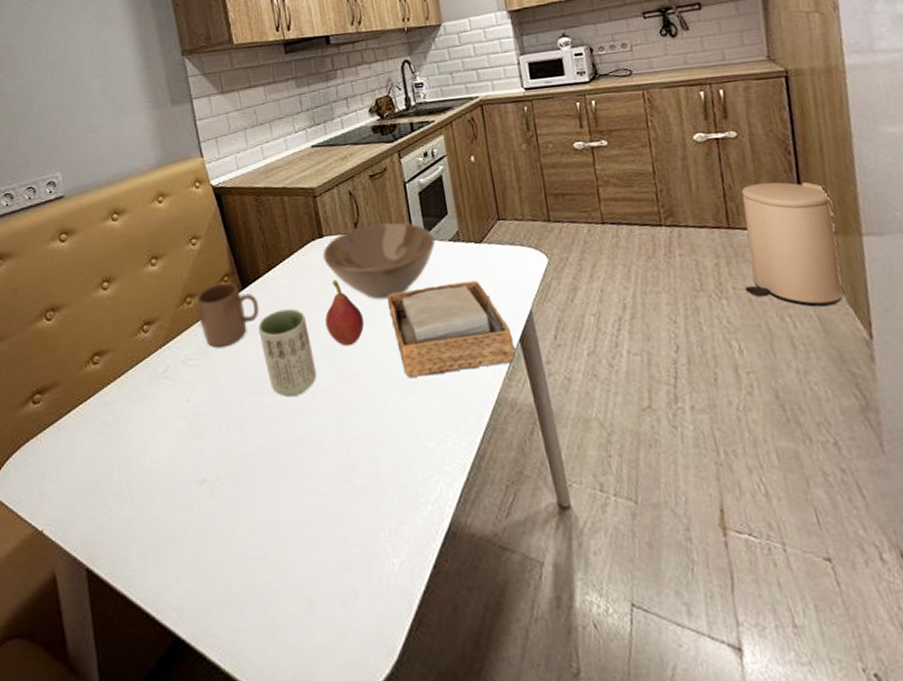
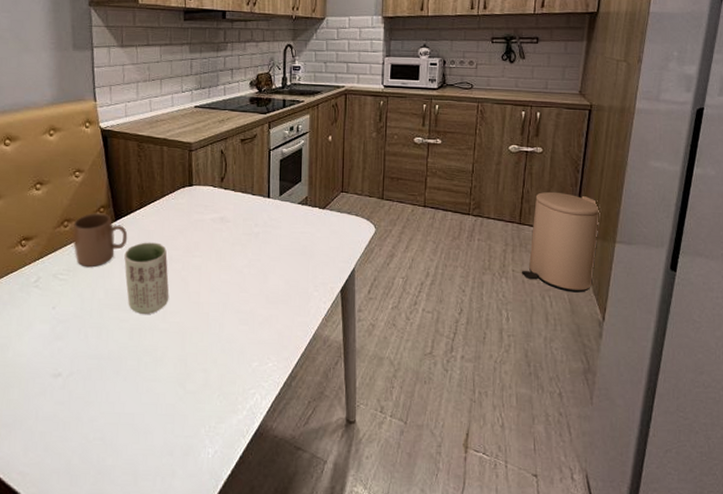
bowl: present [323,222,436,299] -> none [190,180,287,244]
fruit: present [325,279,364,347] -> none [183,223,216,279]
napkin holder: present [386,280,516,377] -> none [238,238,336,310]

